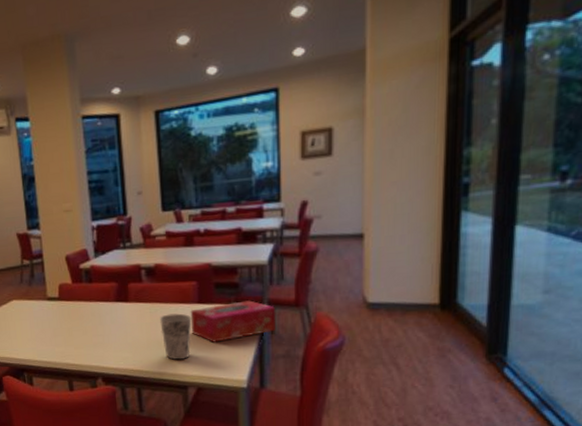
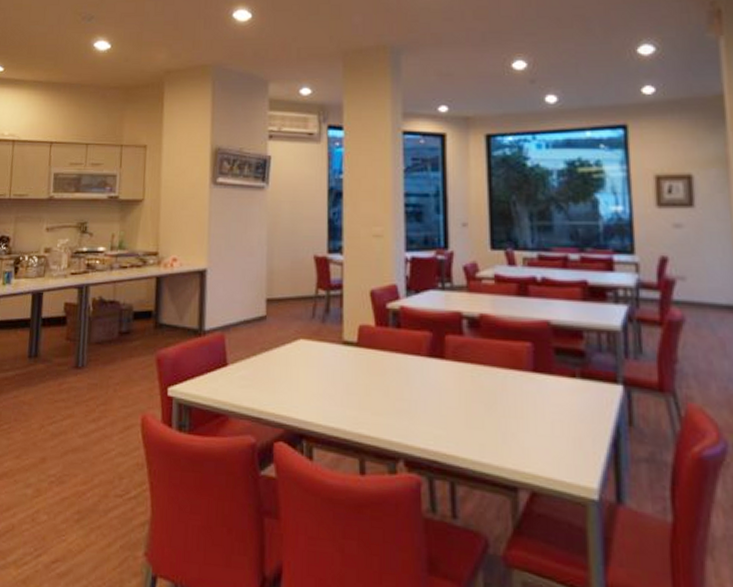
cup: present [160,313,192,360] -> none [484,381,525,449]
tissue box: present [190,300,275,342] -> none [523,375,634,429]

